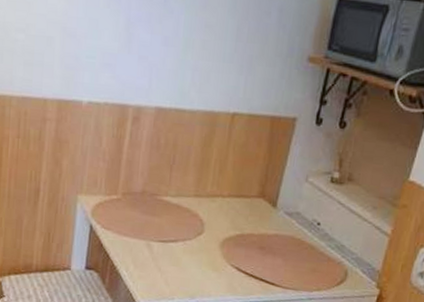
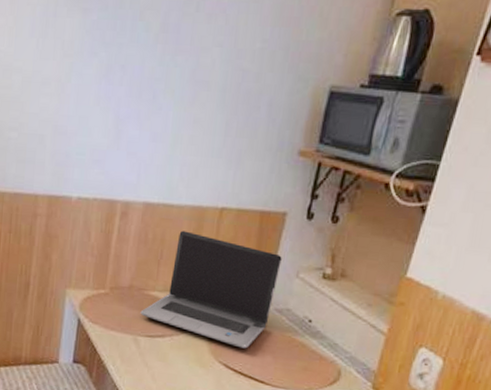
laptop computer: none [153,135,292,252] -> present [140,230,282,349]

